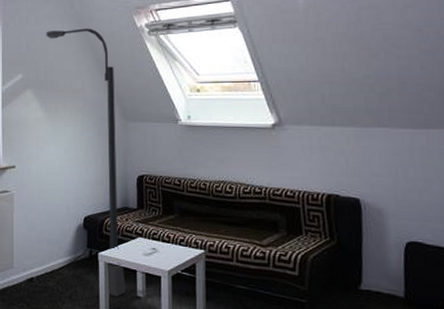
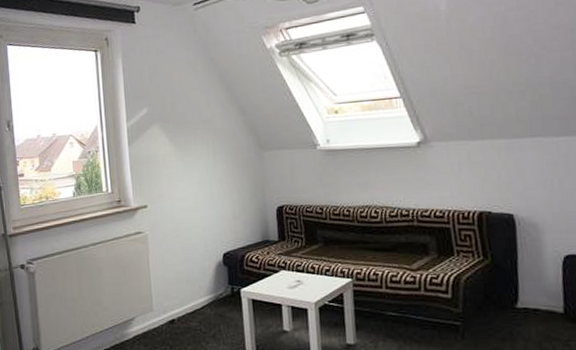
floor lamp: present [46,28,126,297] -> none [169,53,272,333]

